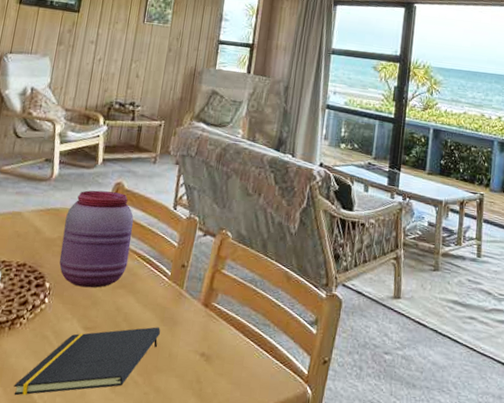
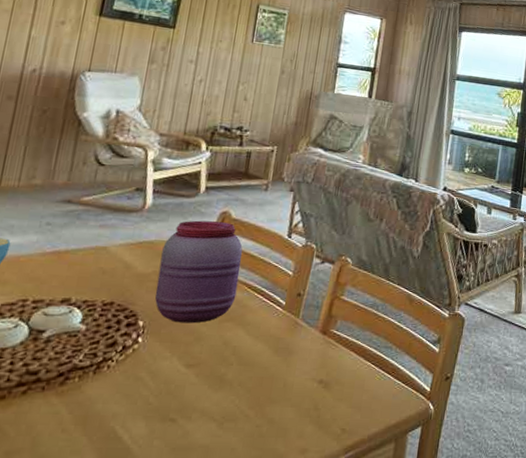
notepad: present [14,327,160,396] -> none [101,358,274,443]

